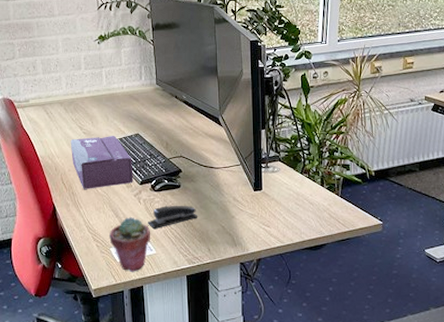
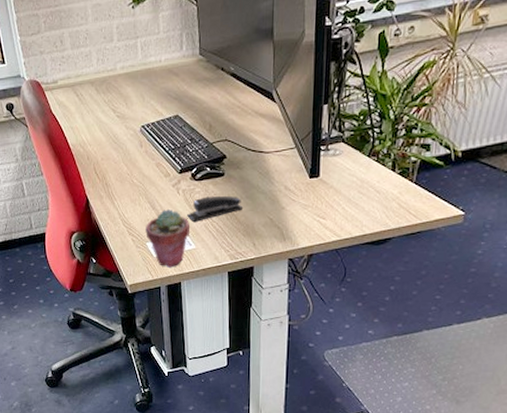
tissue box: present [70,135,133,189] -> none [103,117,172,180]

